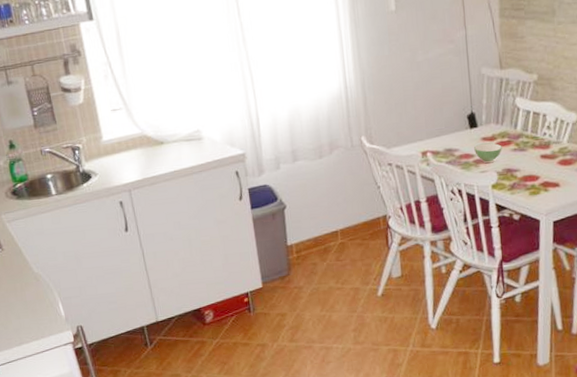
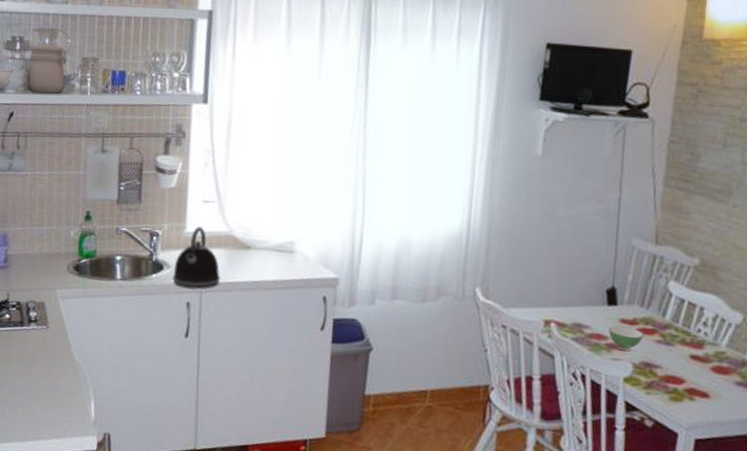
kettle: none [100,133,144,191] -> present [172,226,221,290]

